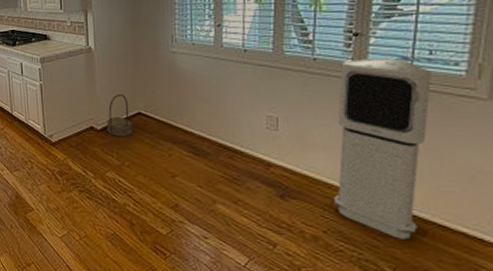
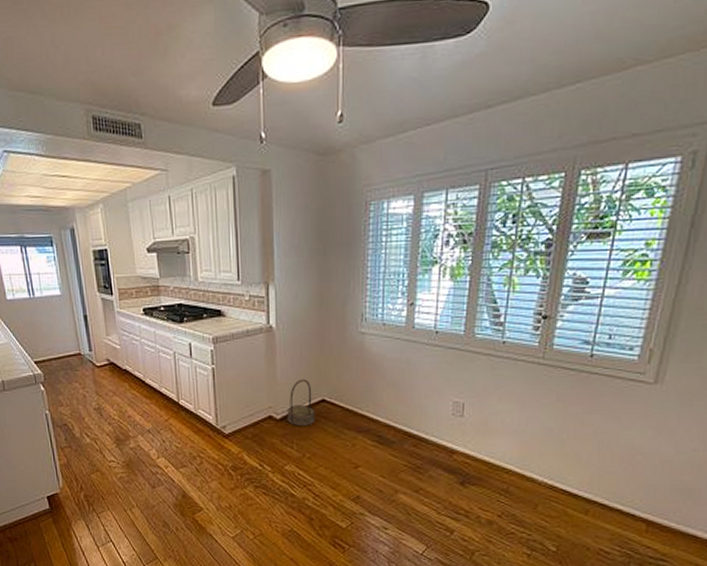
air purifier: present [333,57,431,240] -> none [509,341,608,519]

